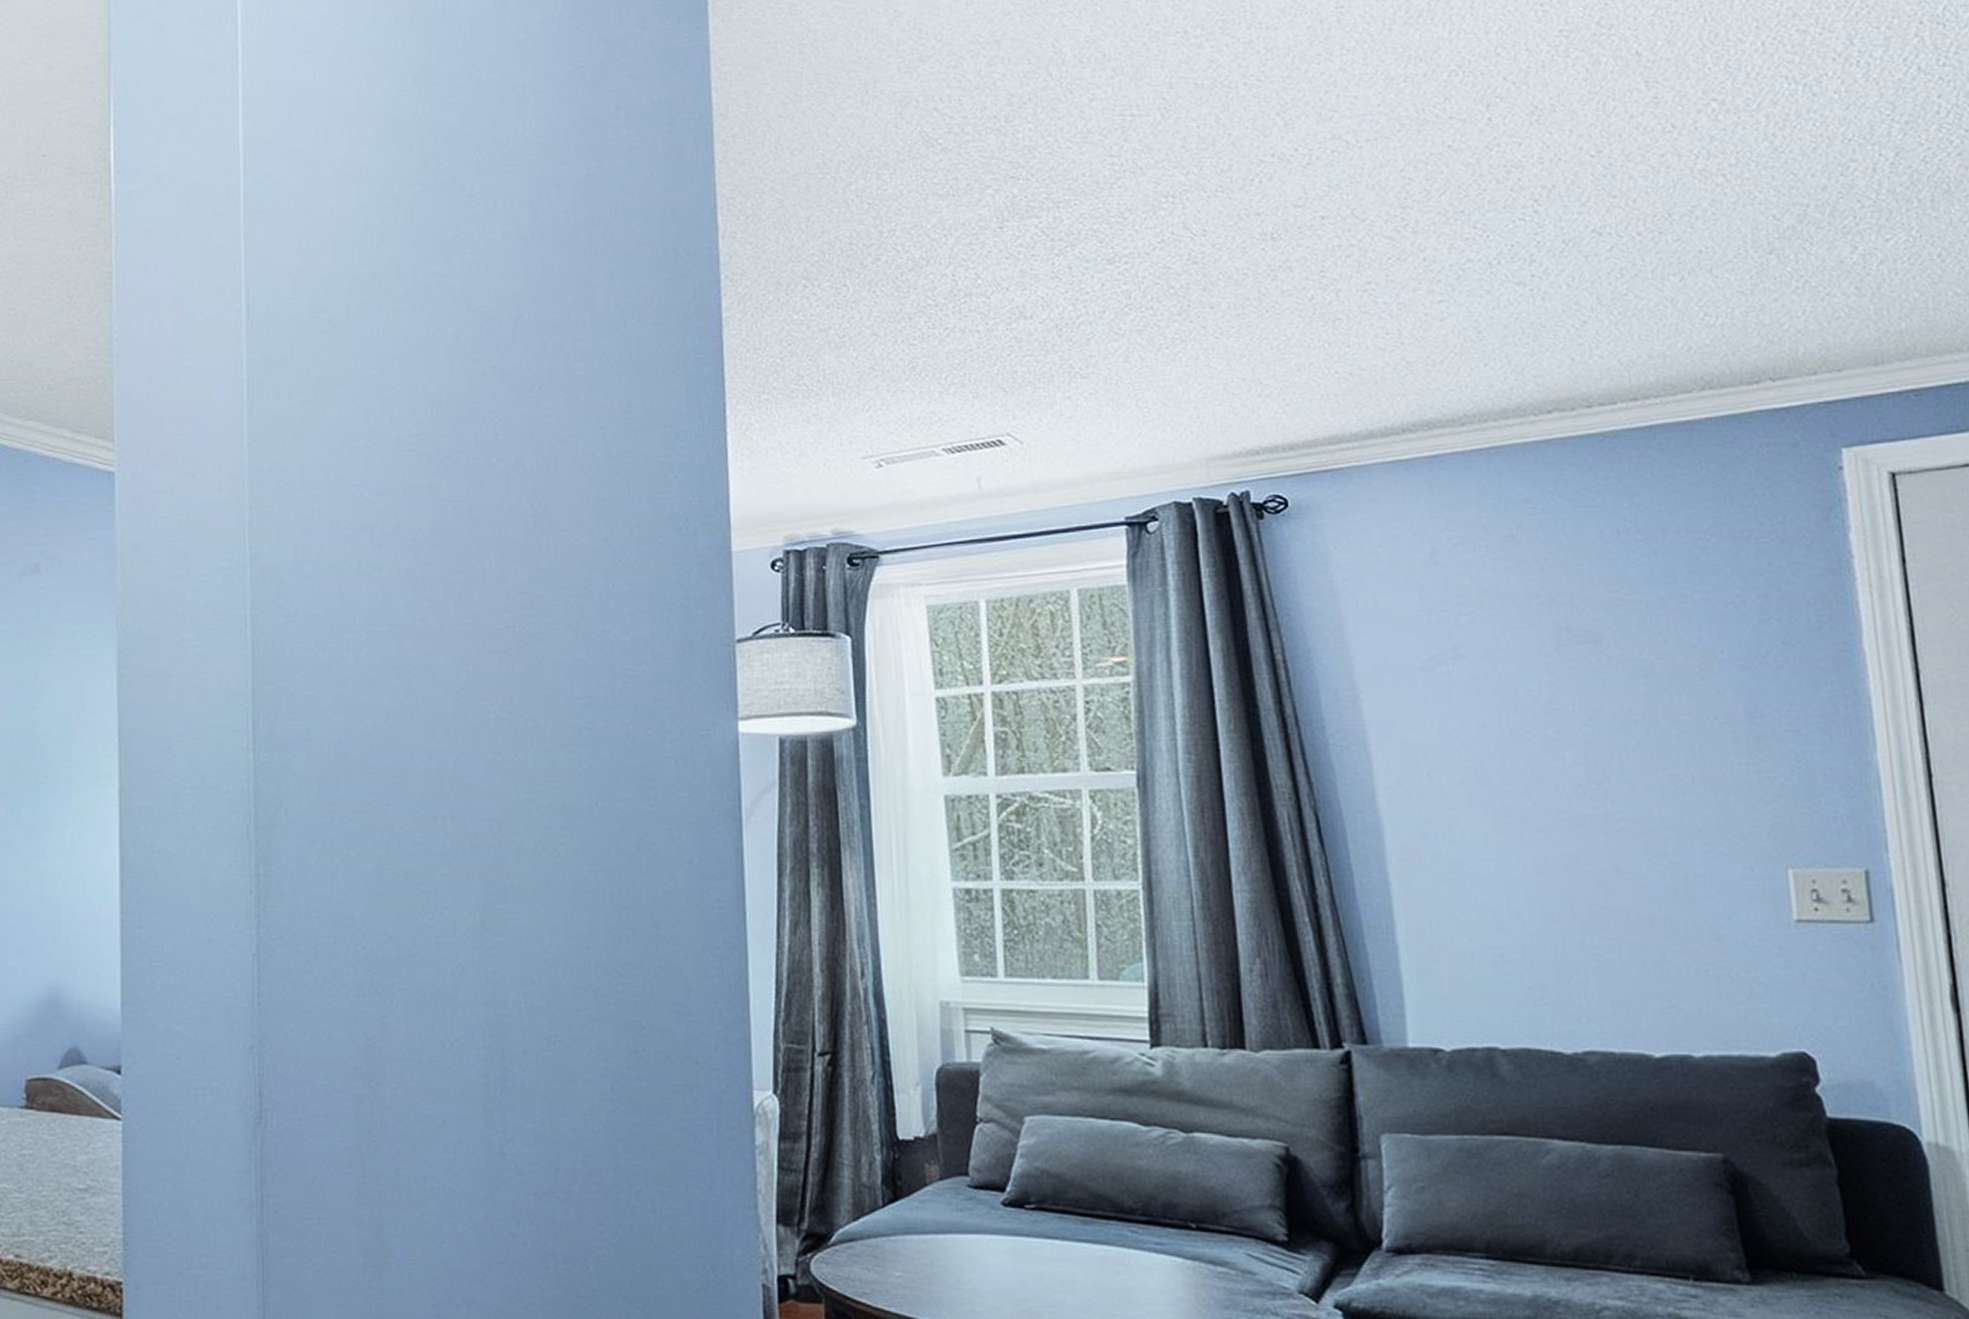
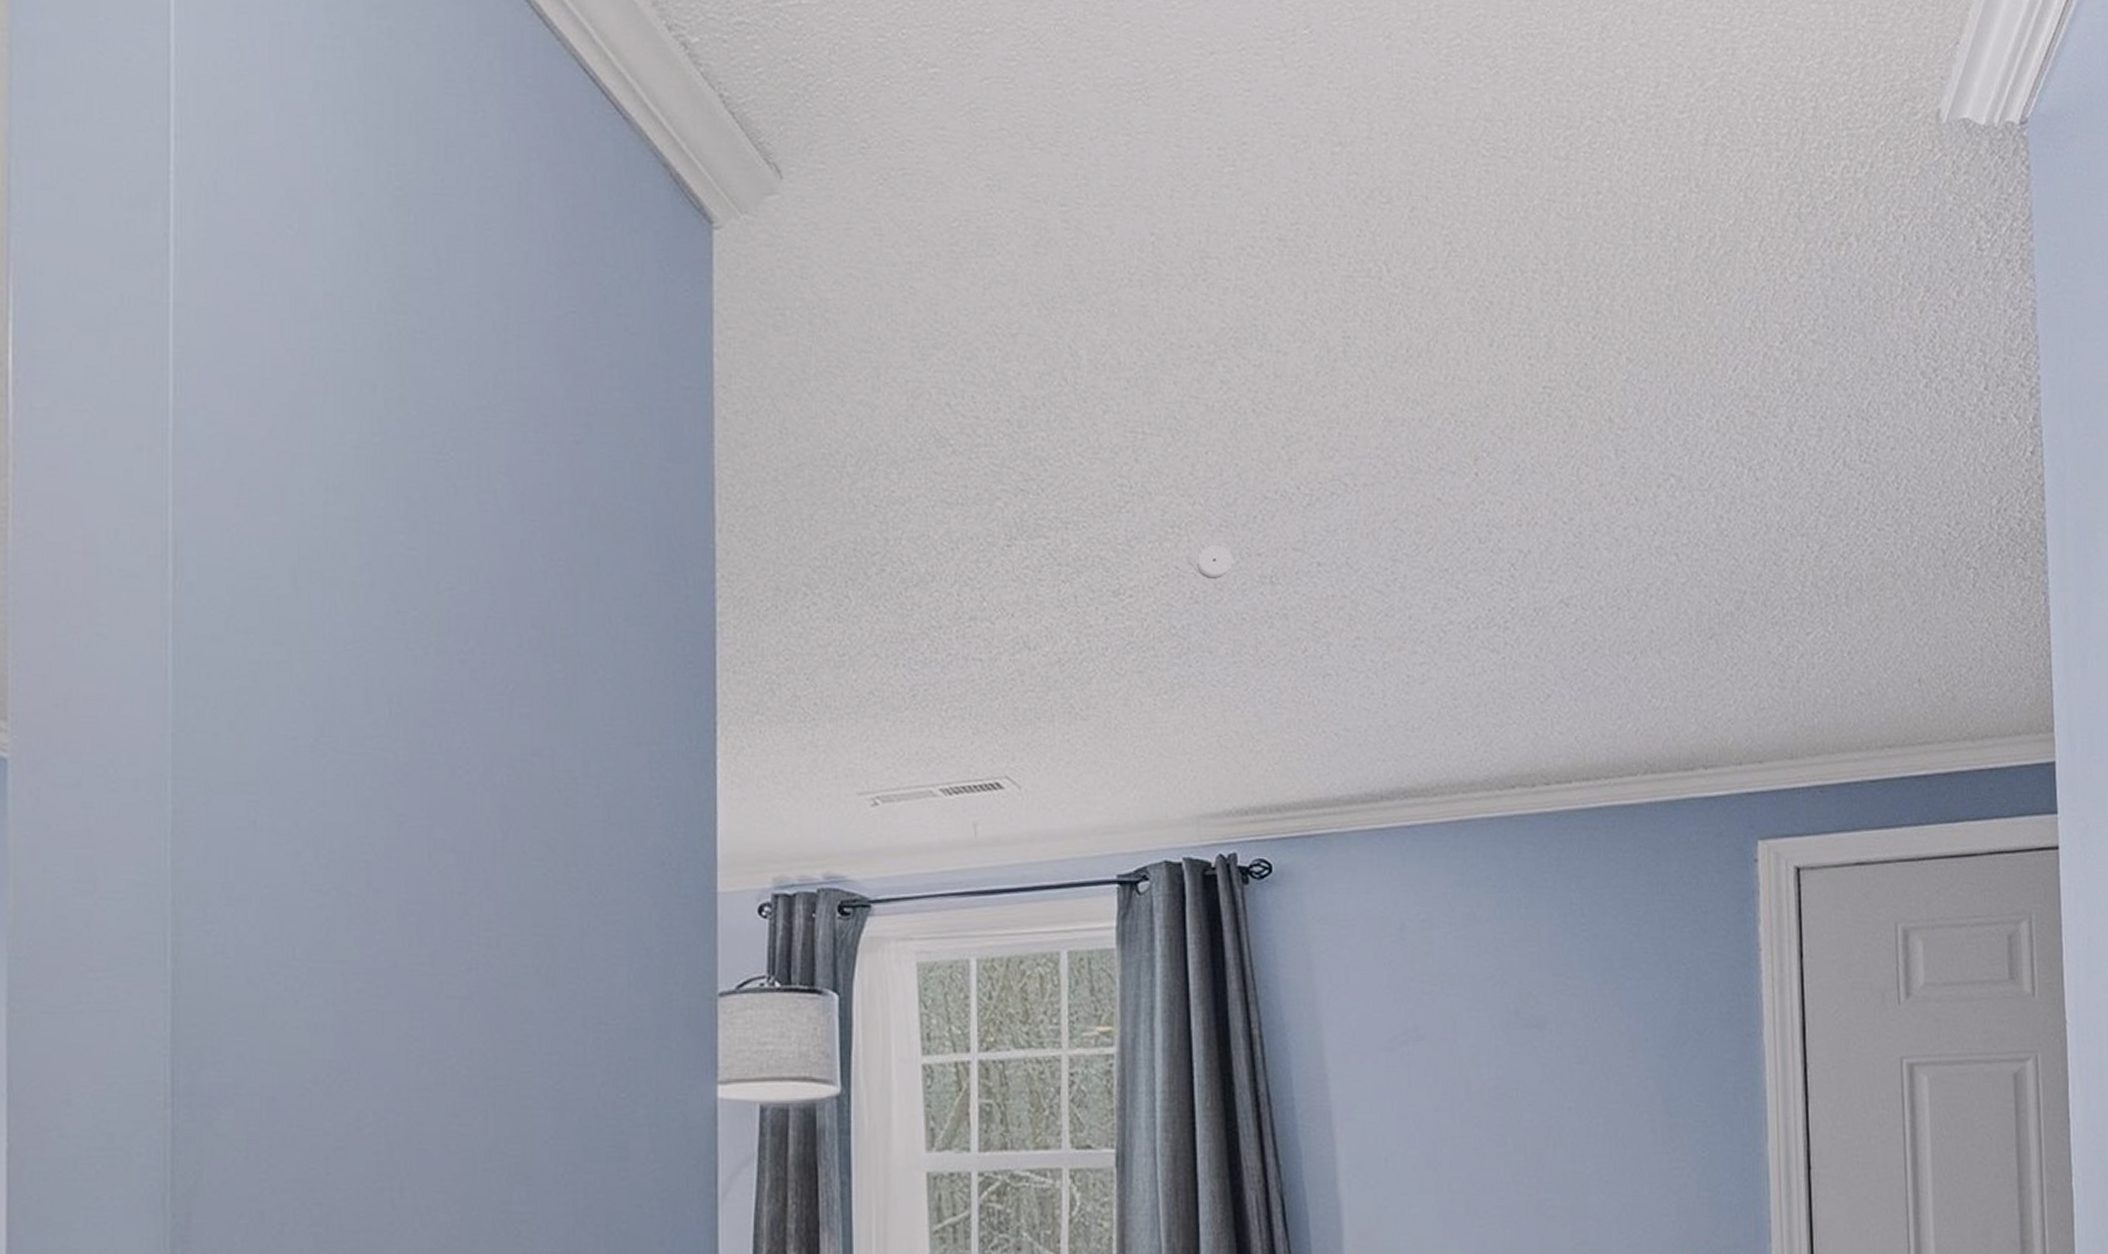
smoke detector: none [1193,210,1231,241] -> present [1196,546,1233,580]

